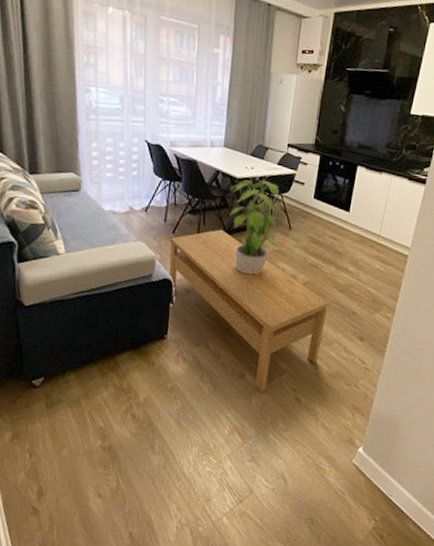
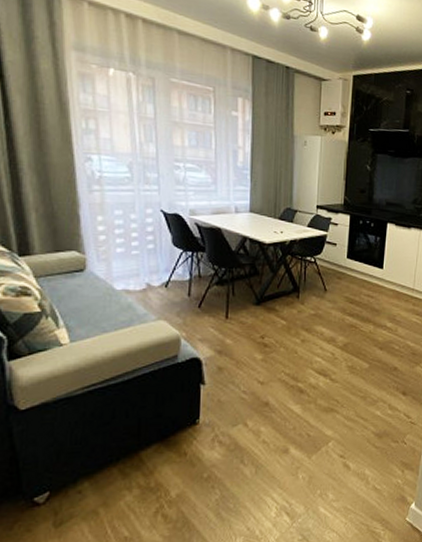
coffee table: present [169,229,329,393] -> none [196,298,370,465]
potted plant: present [229,177,289,275] -> none [260,241,322,342]

